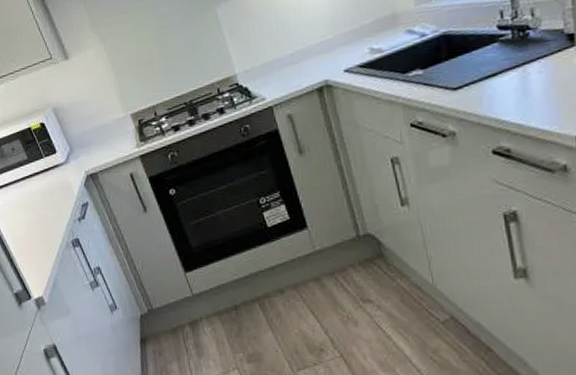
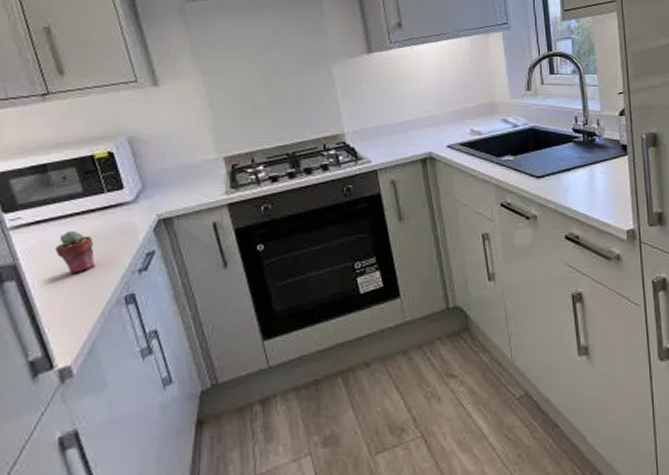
potted succulent: none [16,191,47,226] -> present [55,231,95,274]

